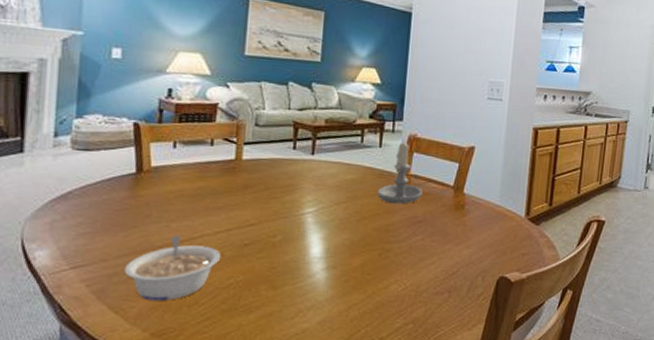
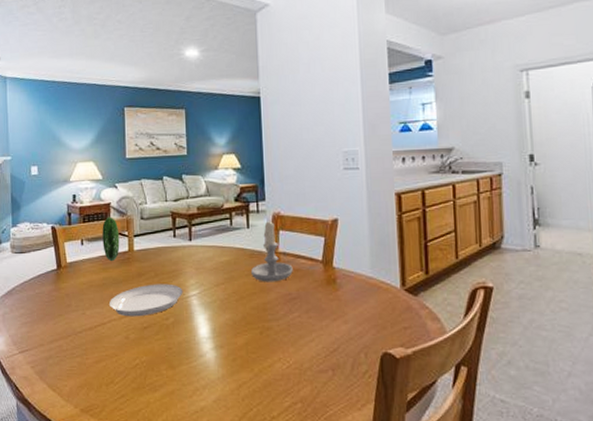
legume: present [124,235,221,301] -> none [56,321,127,380]
plate: none [202,119,298,233] -> present [102,216,183,317]

